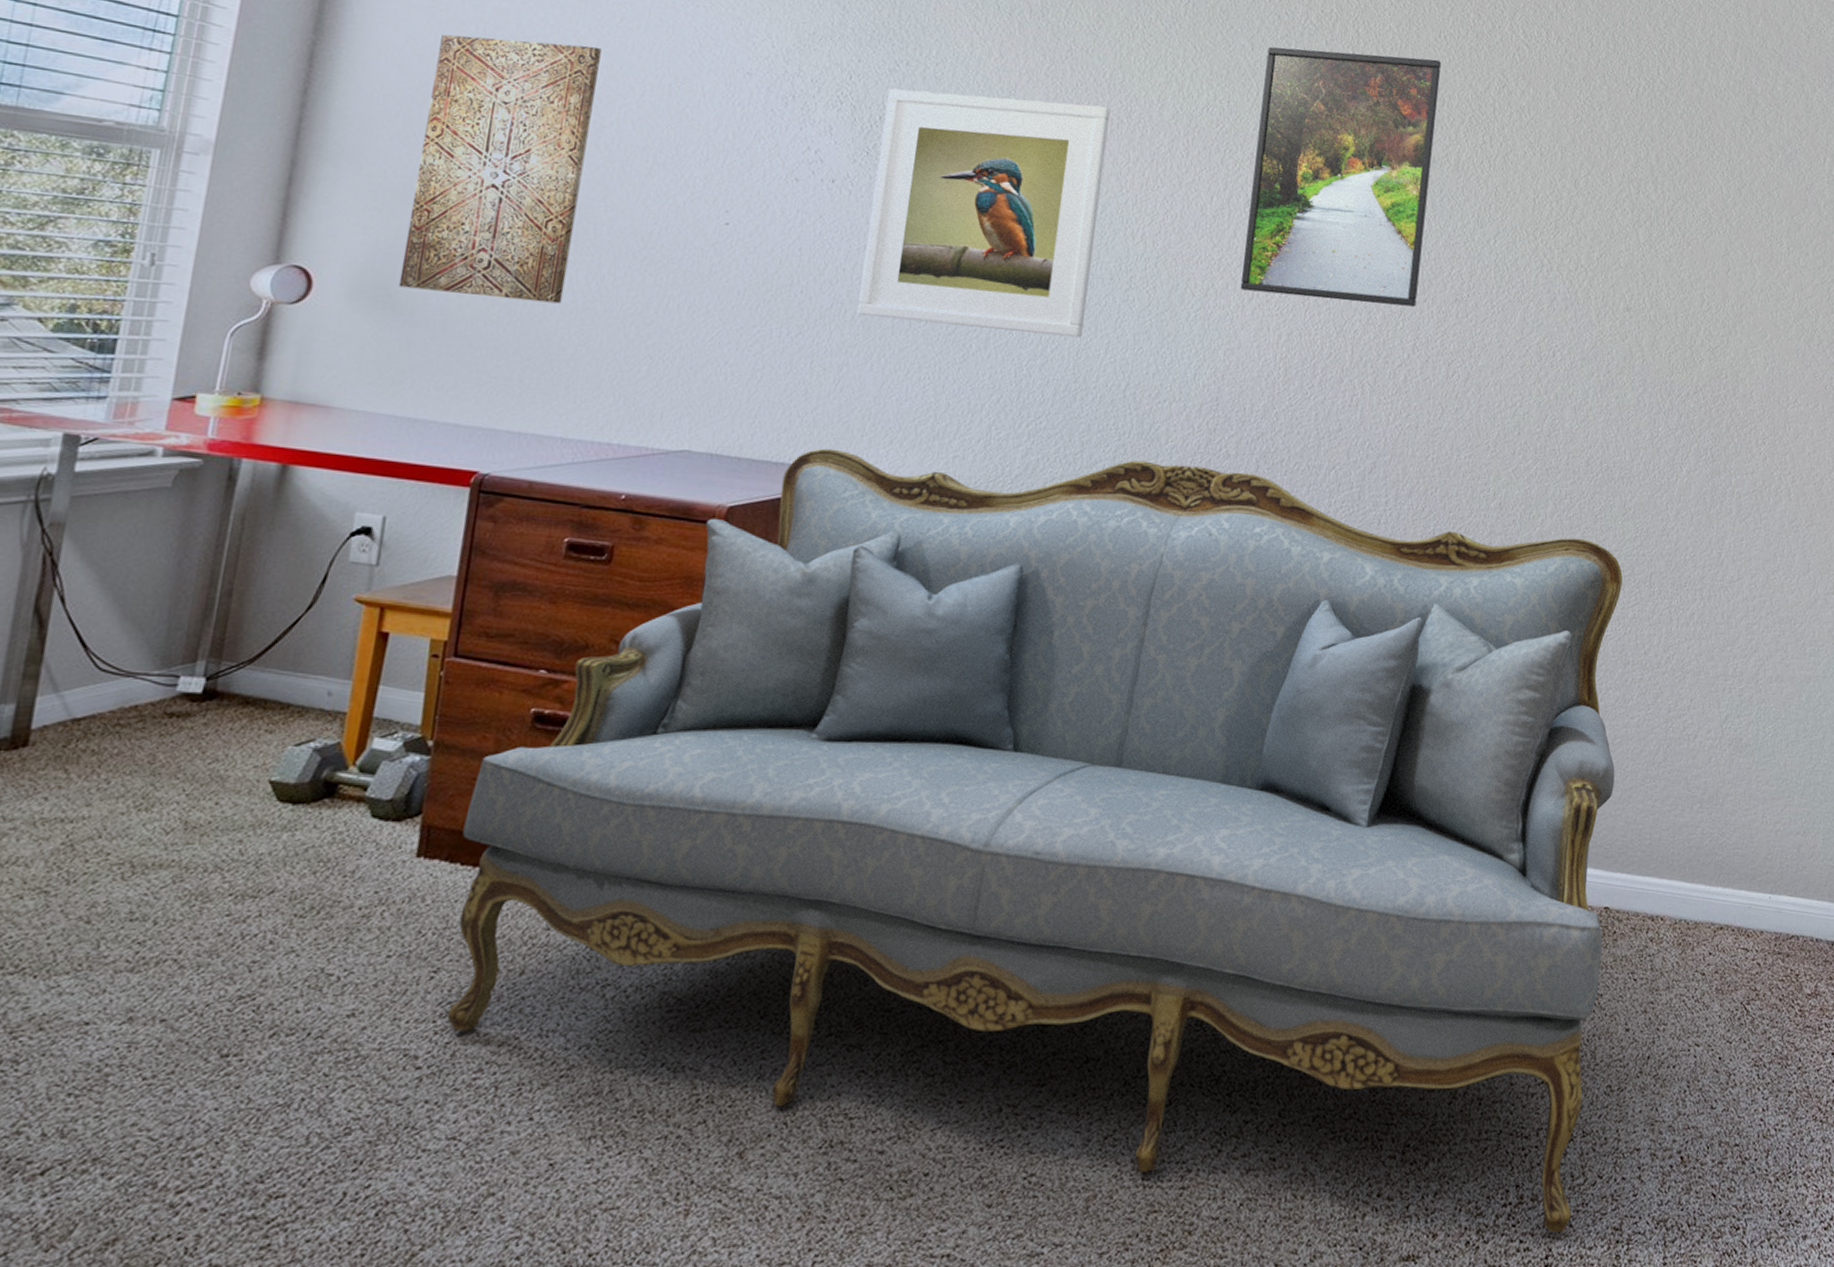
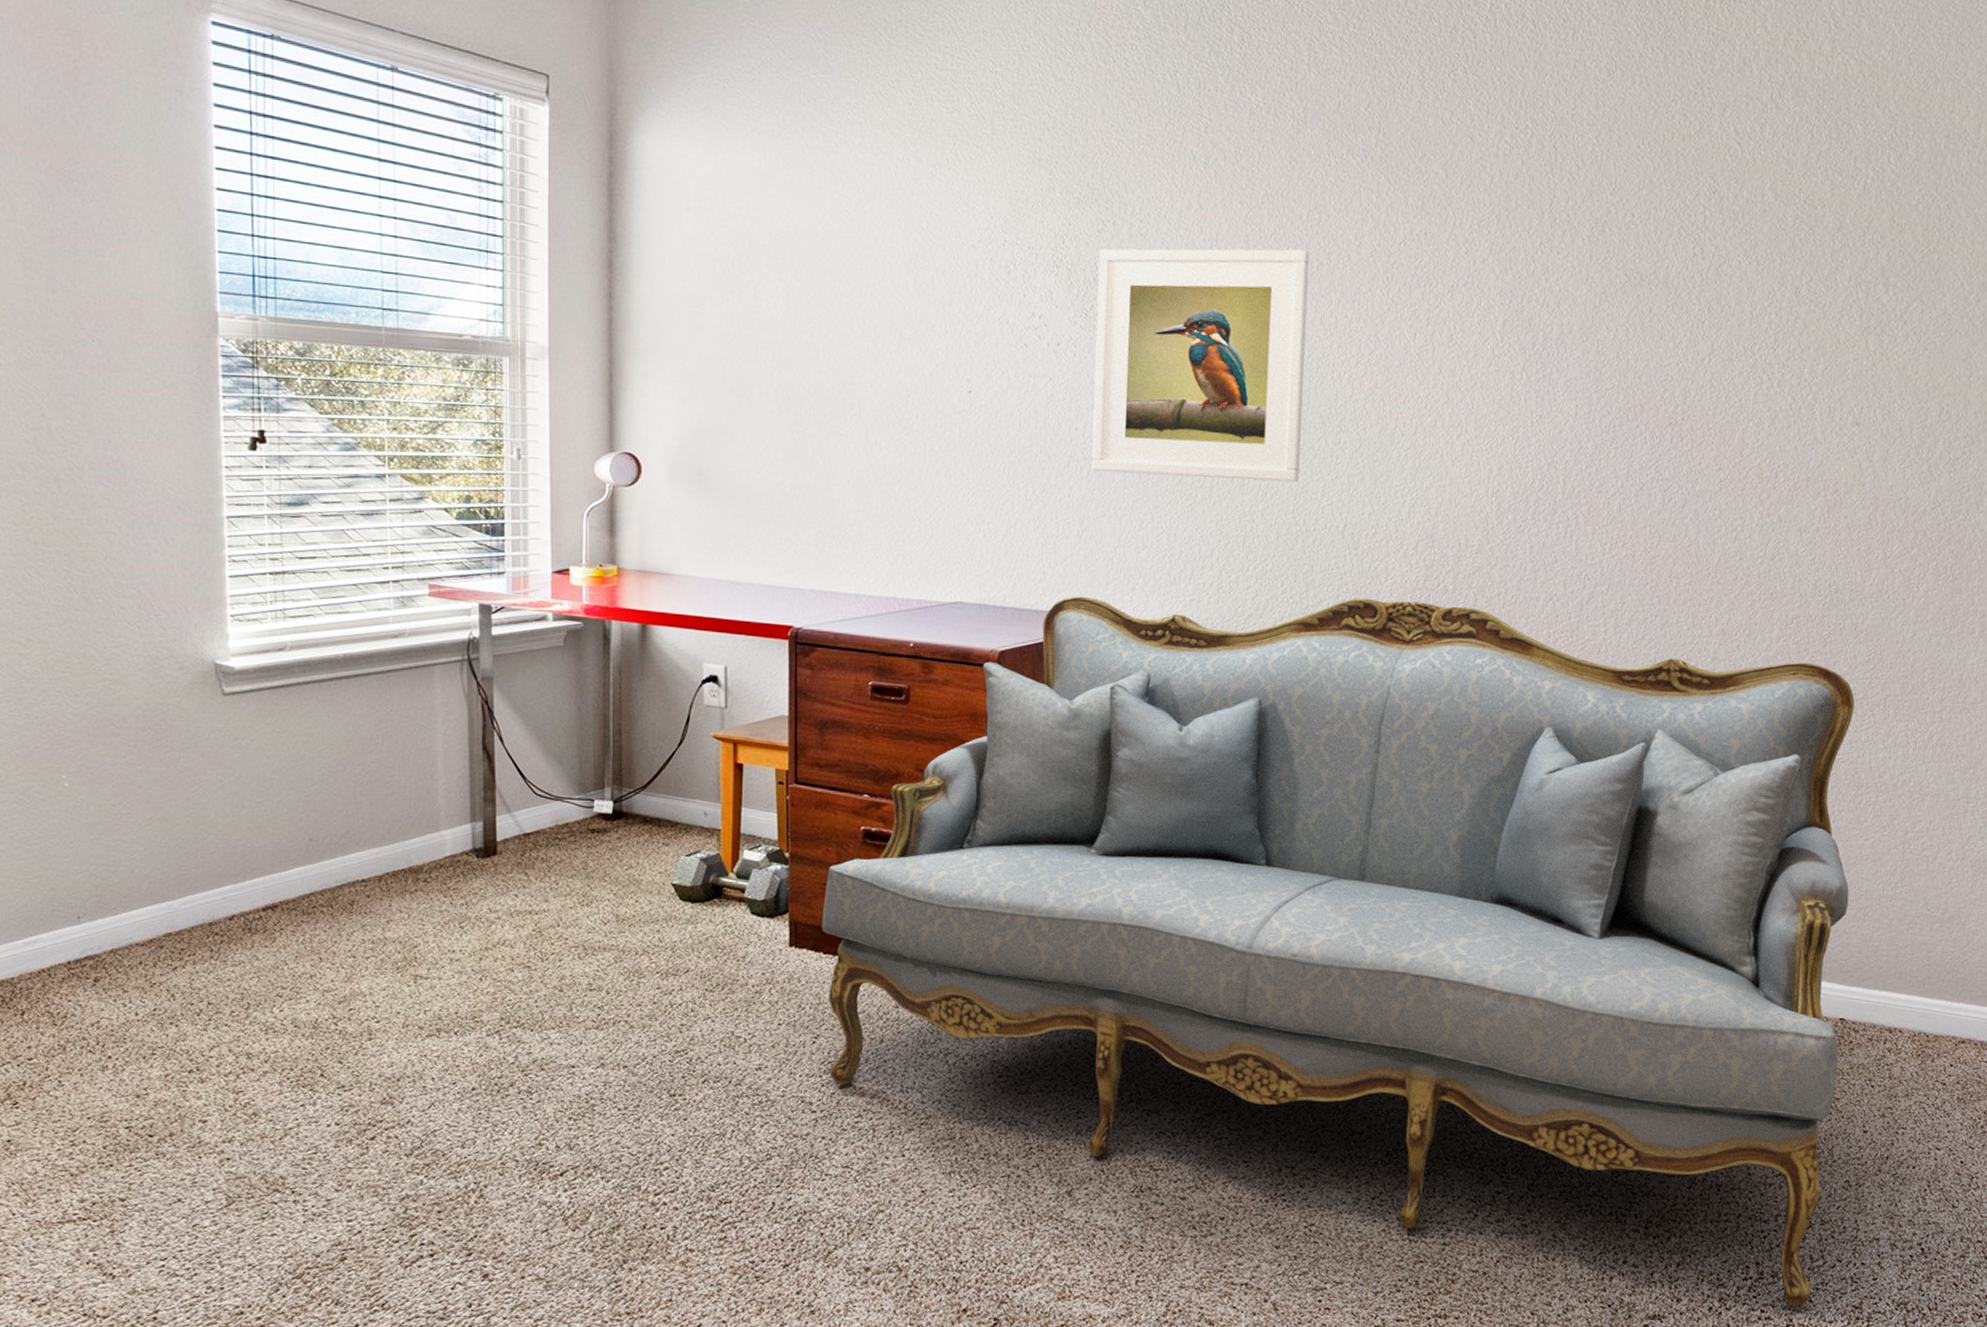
wall art: present [398,34,601,304] -> none [708,232,844,474]
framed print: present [1240,47,1442,307] -> none [1448,169,1646,434]

